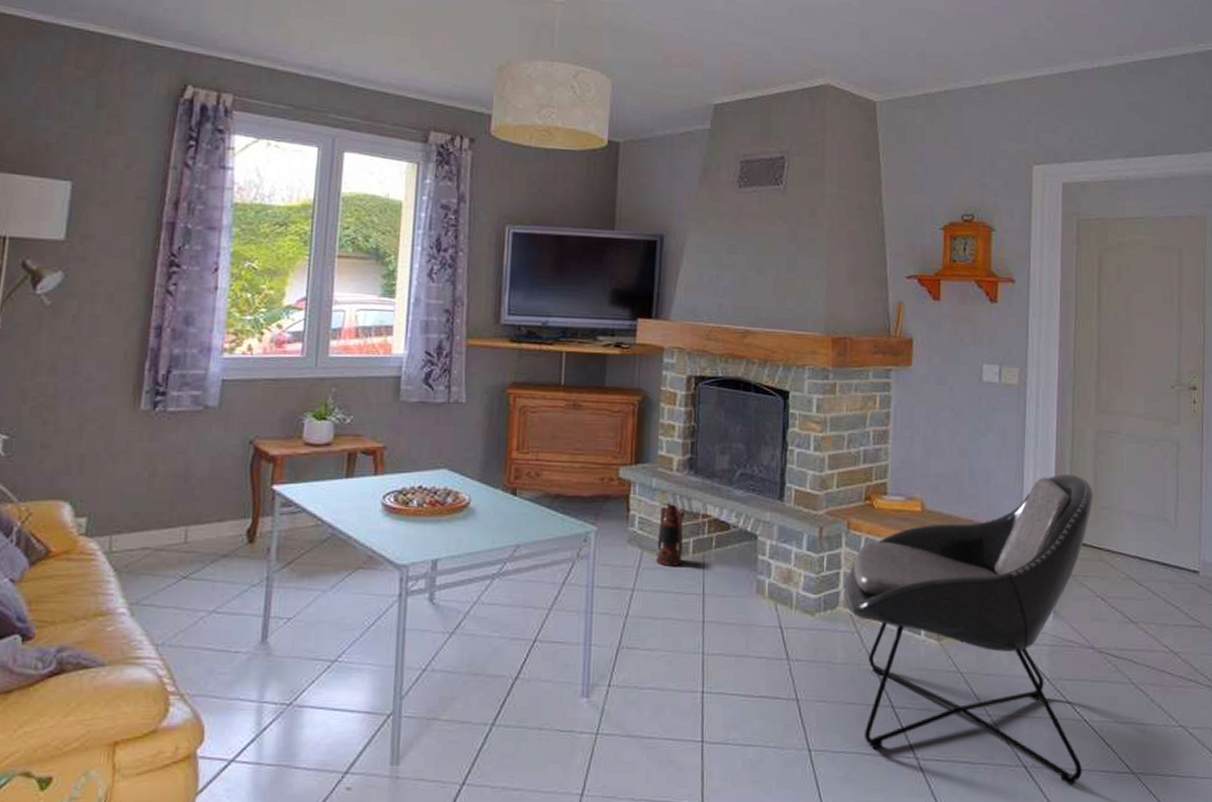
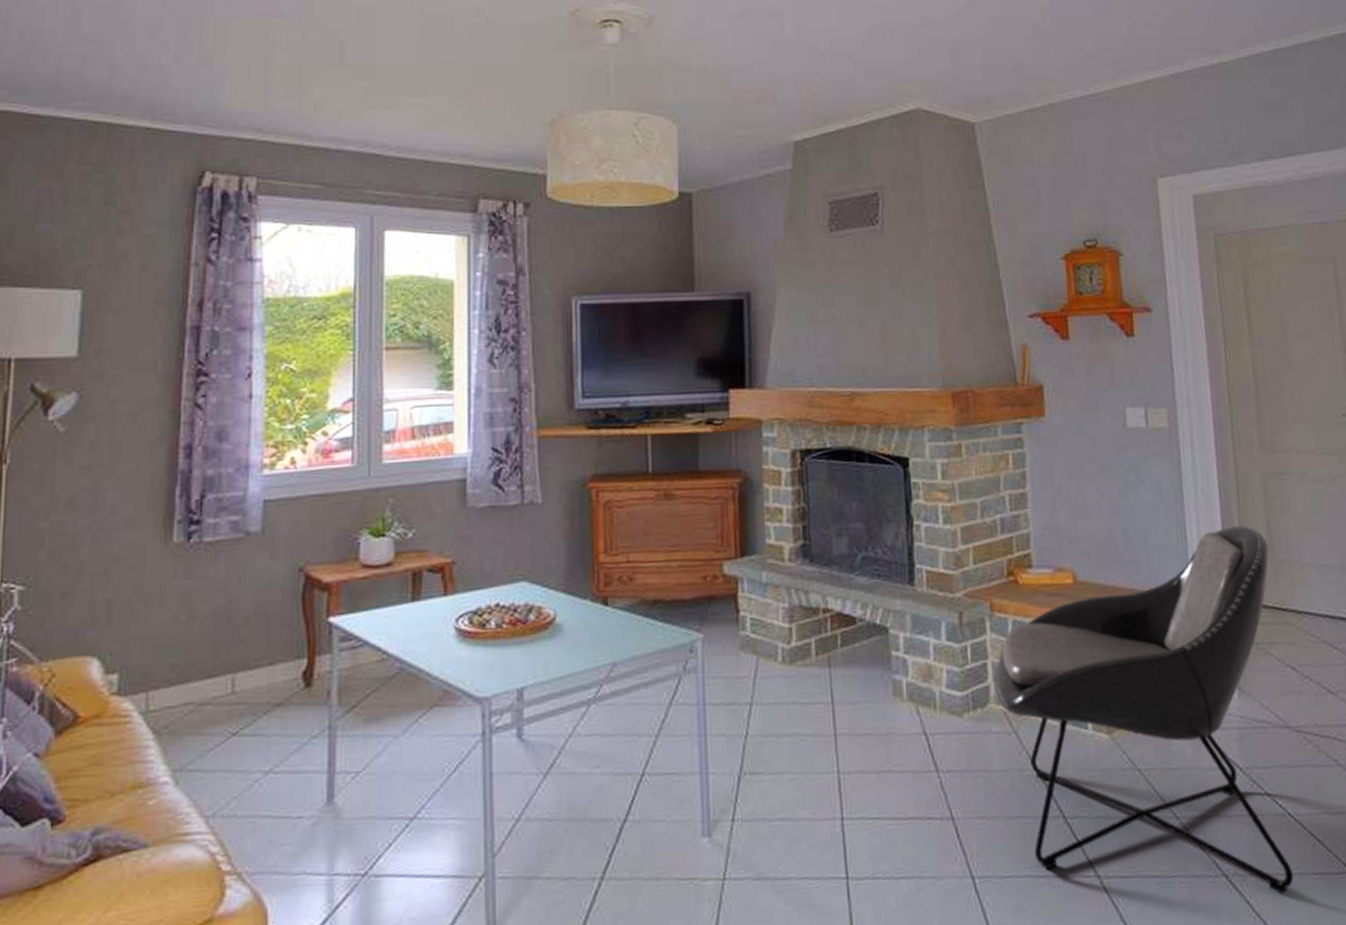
lantern: present [655,502,685,566] -> none [773,597,806,673]

